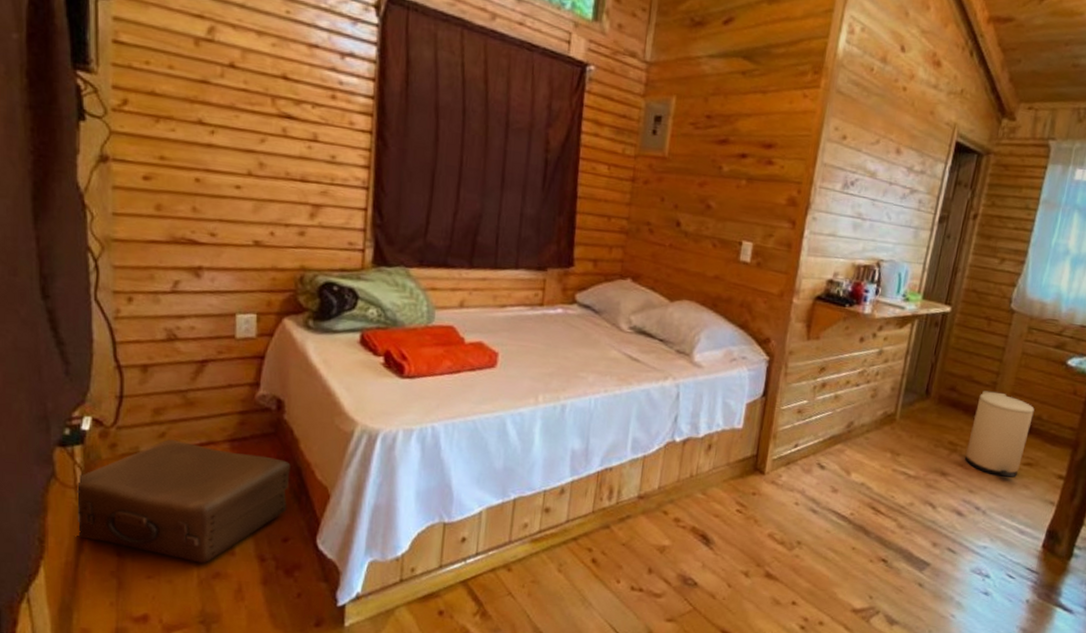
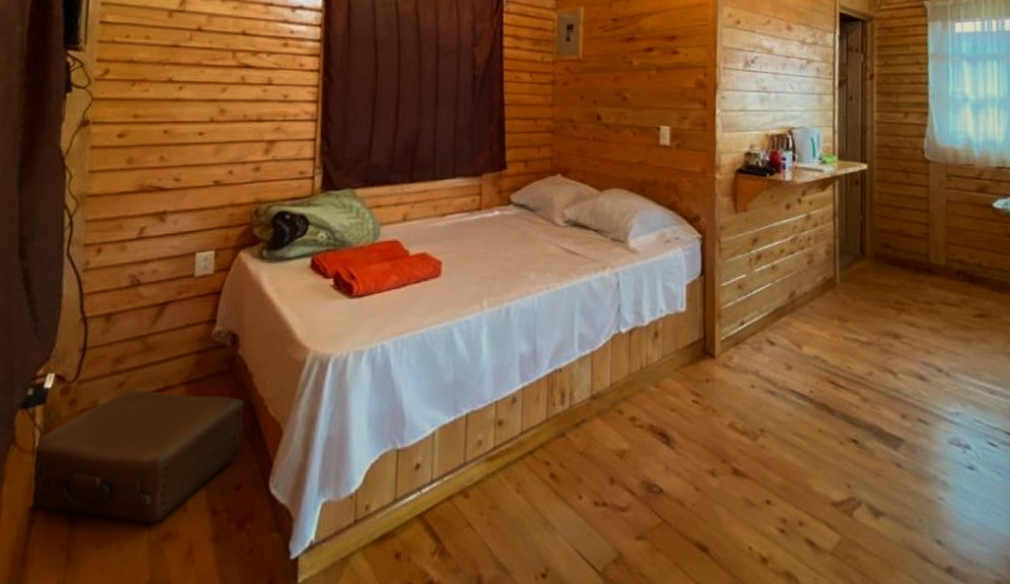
pedal bin: present [965,390,1035,478] -> none [913,243,973,332]

